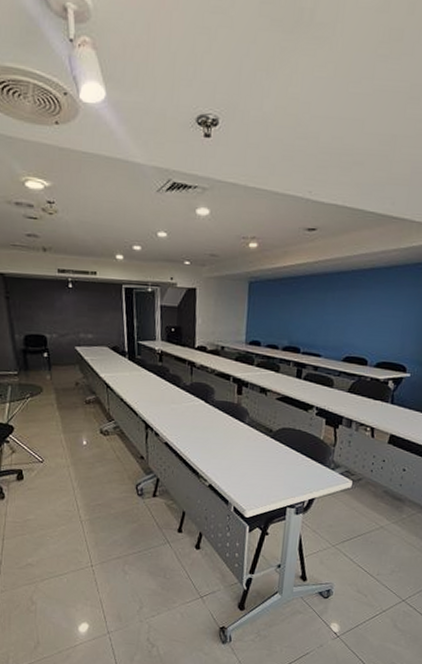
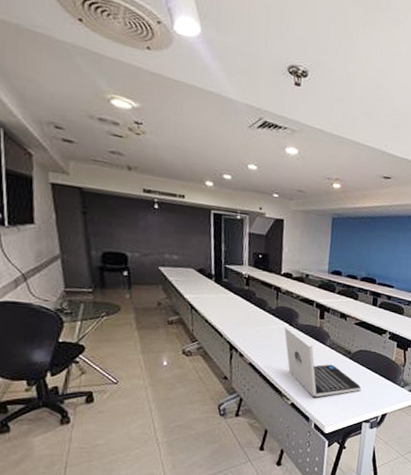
laptop: none [199,403,285,479] -> present [284,326,362,398]

